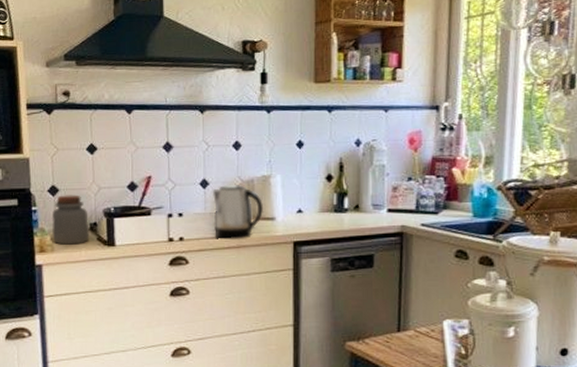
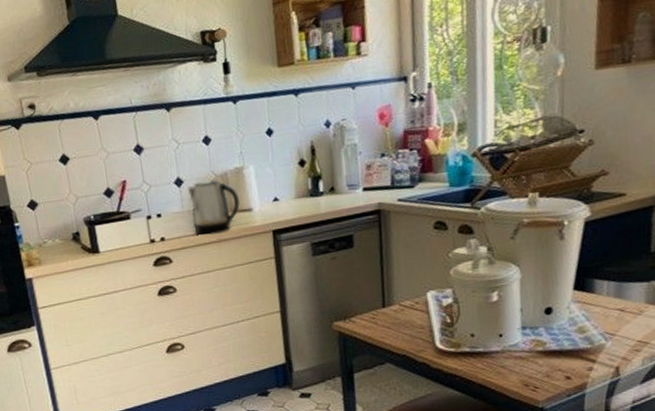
jar: present [52,194,90,246] -> none [35,206,74,257]

